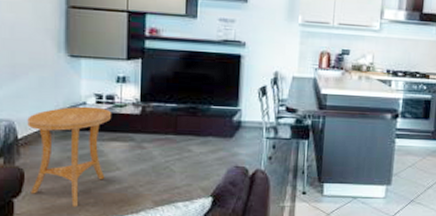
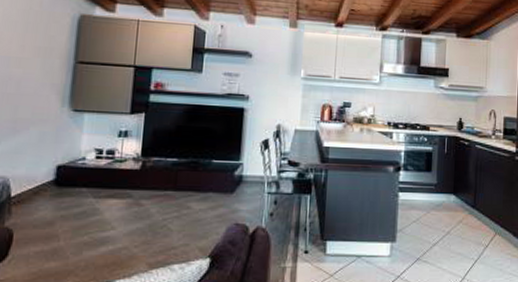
side table: present [27,106,112,207] -> none [18,162,112,272]

